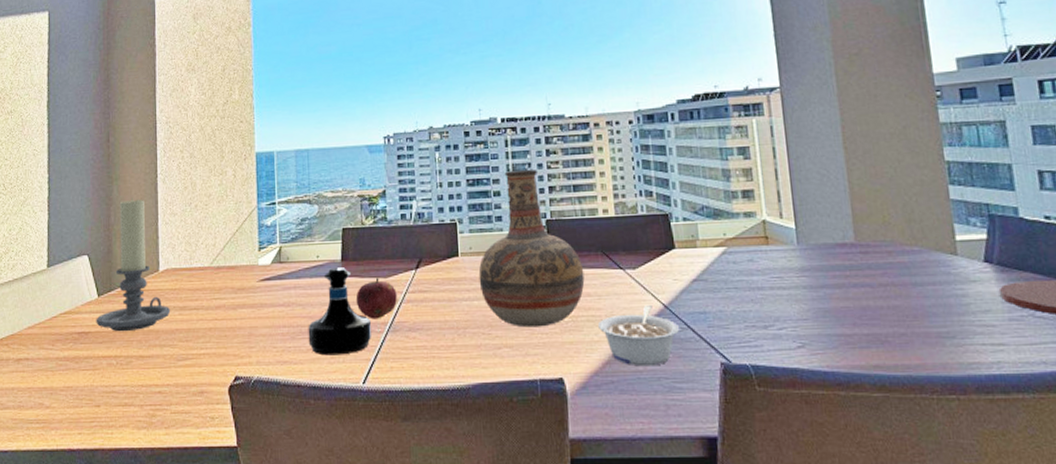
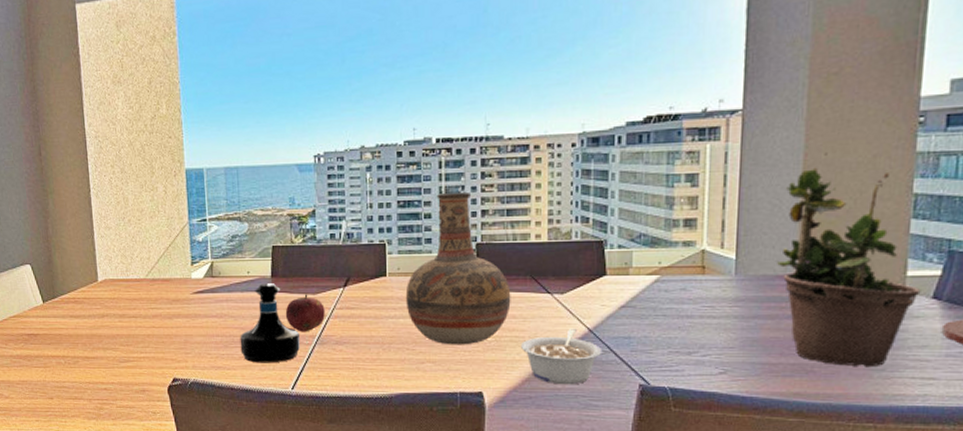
candle holder: present [96,198,171,332] -> none [43,211,111,335]
potted plant: none [830,125,972,335] -> present [777,152,921,368]

